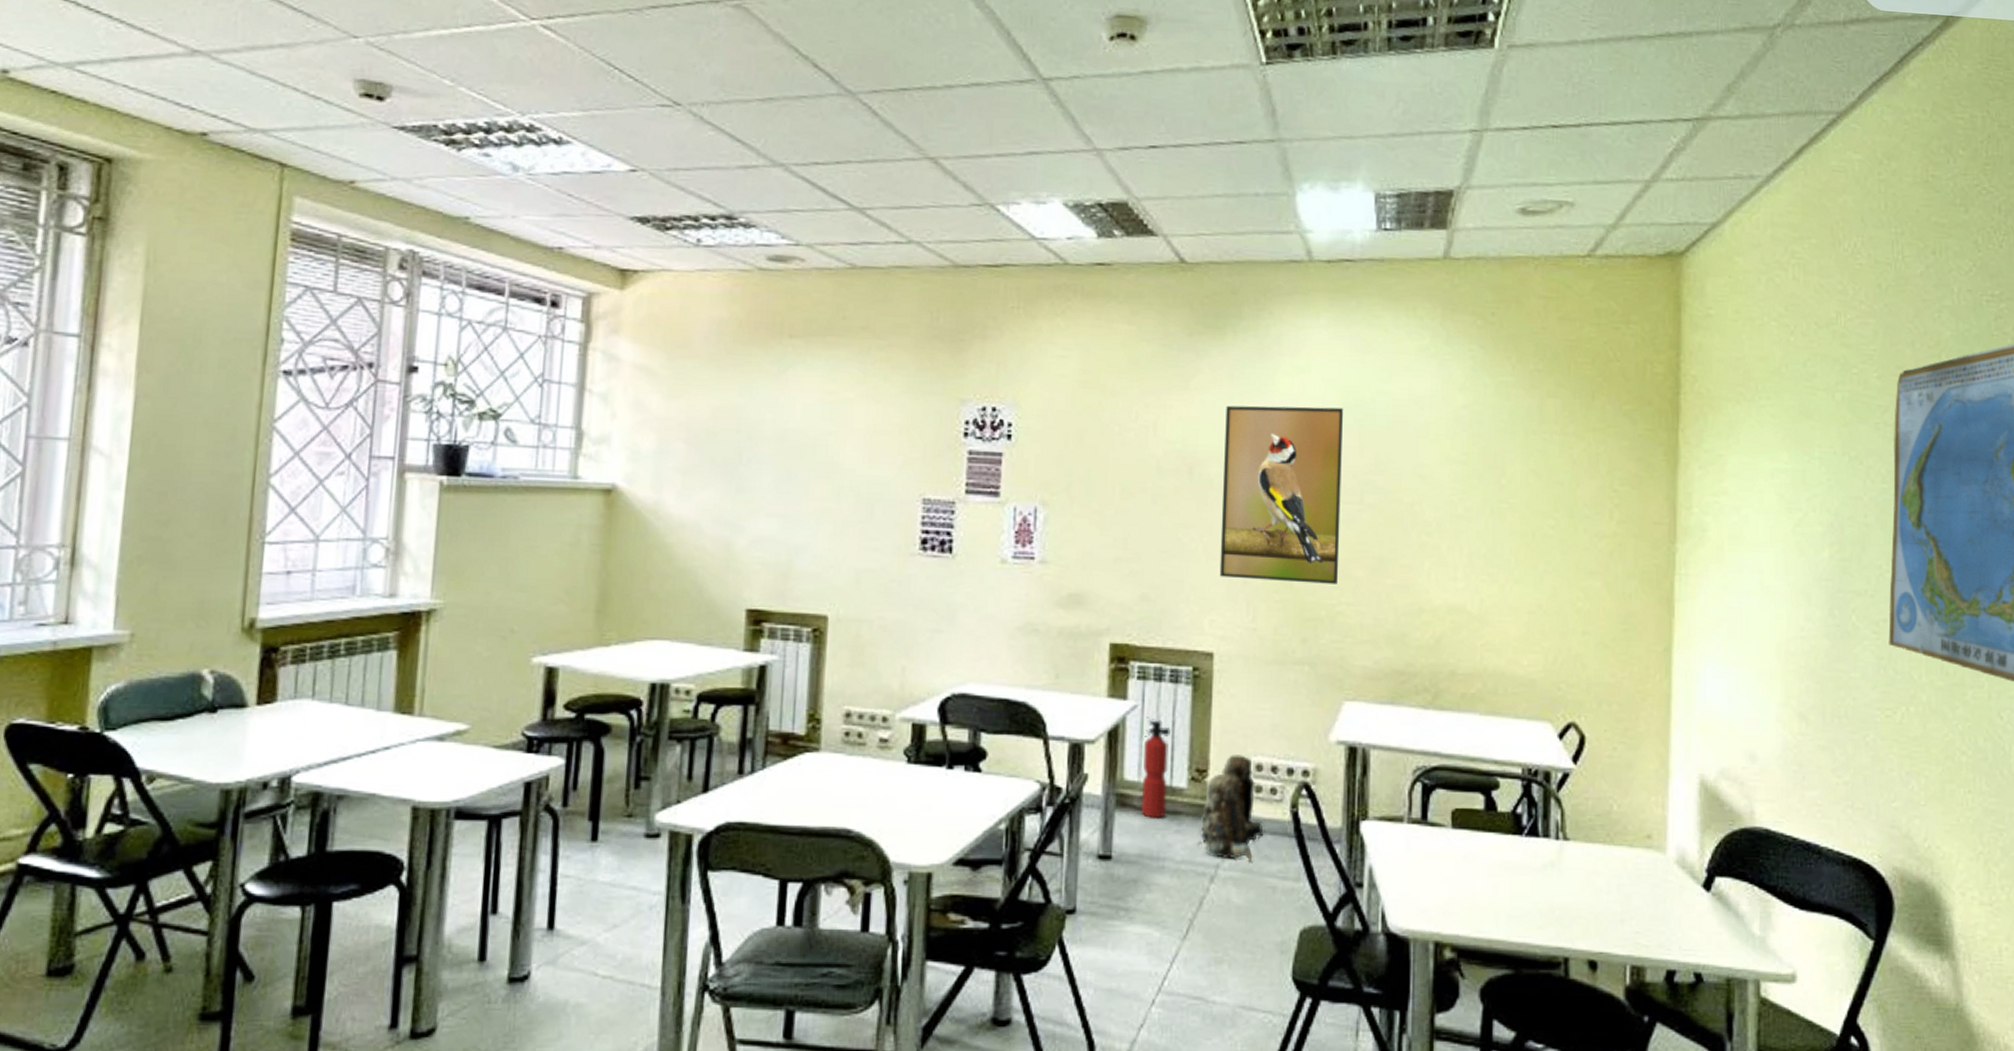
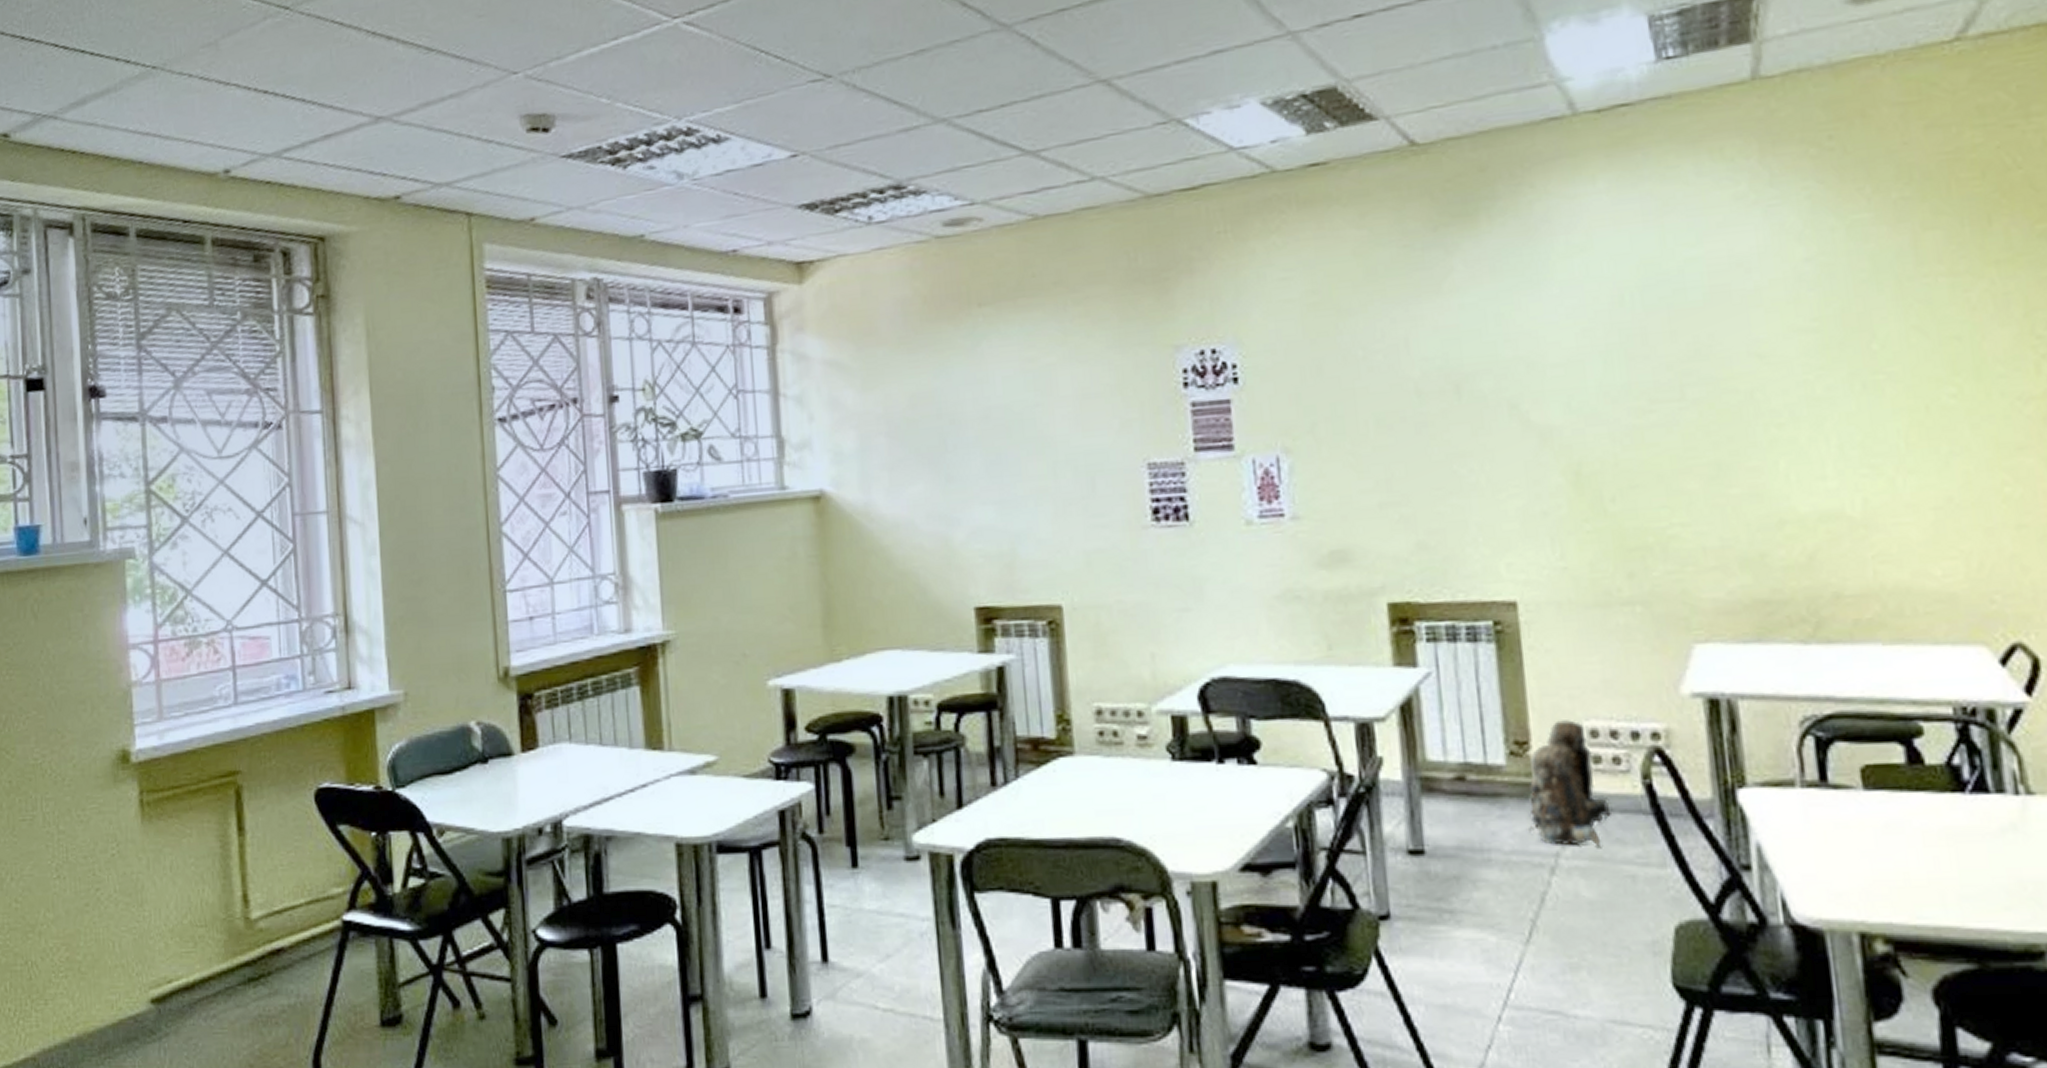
fire extinguisher: present [1142,717,1171,820] -> none [1443,685,1484,805]
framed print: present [1219,405,1343,584] -> none [1491,287,1665,511]

